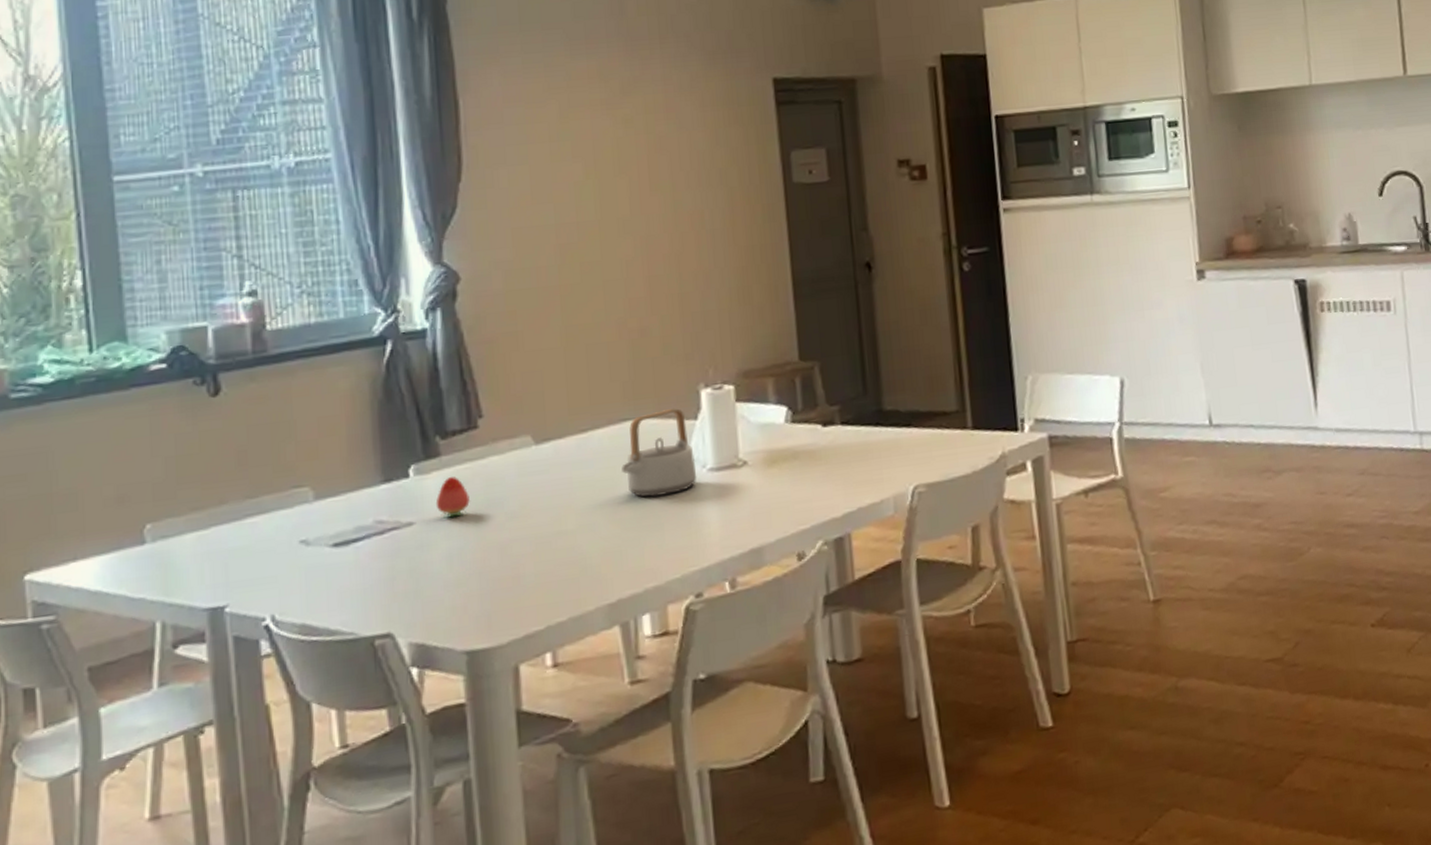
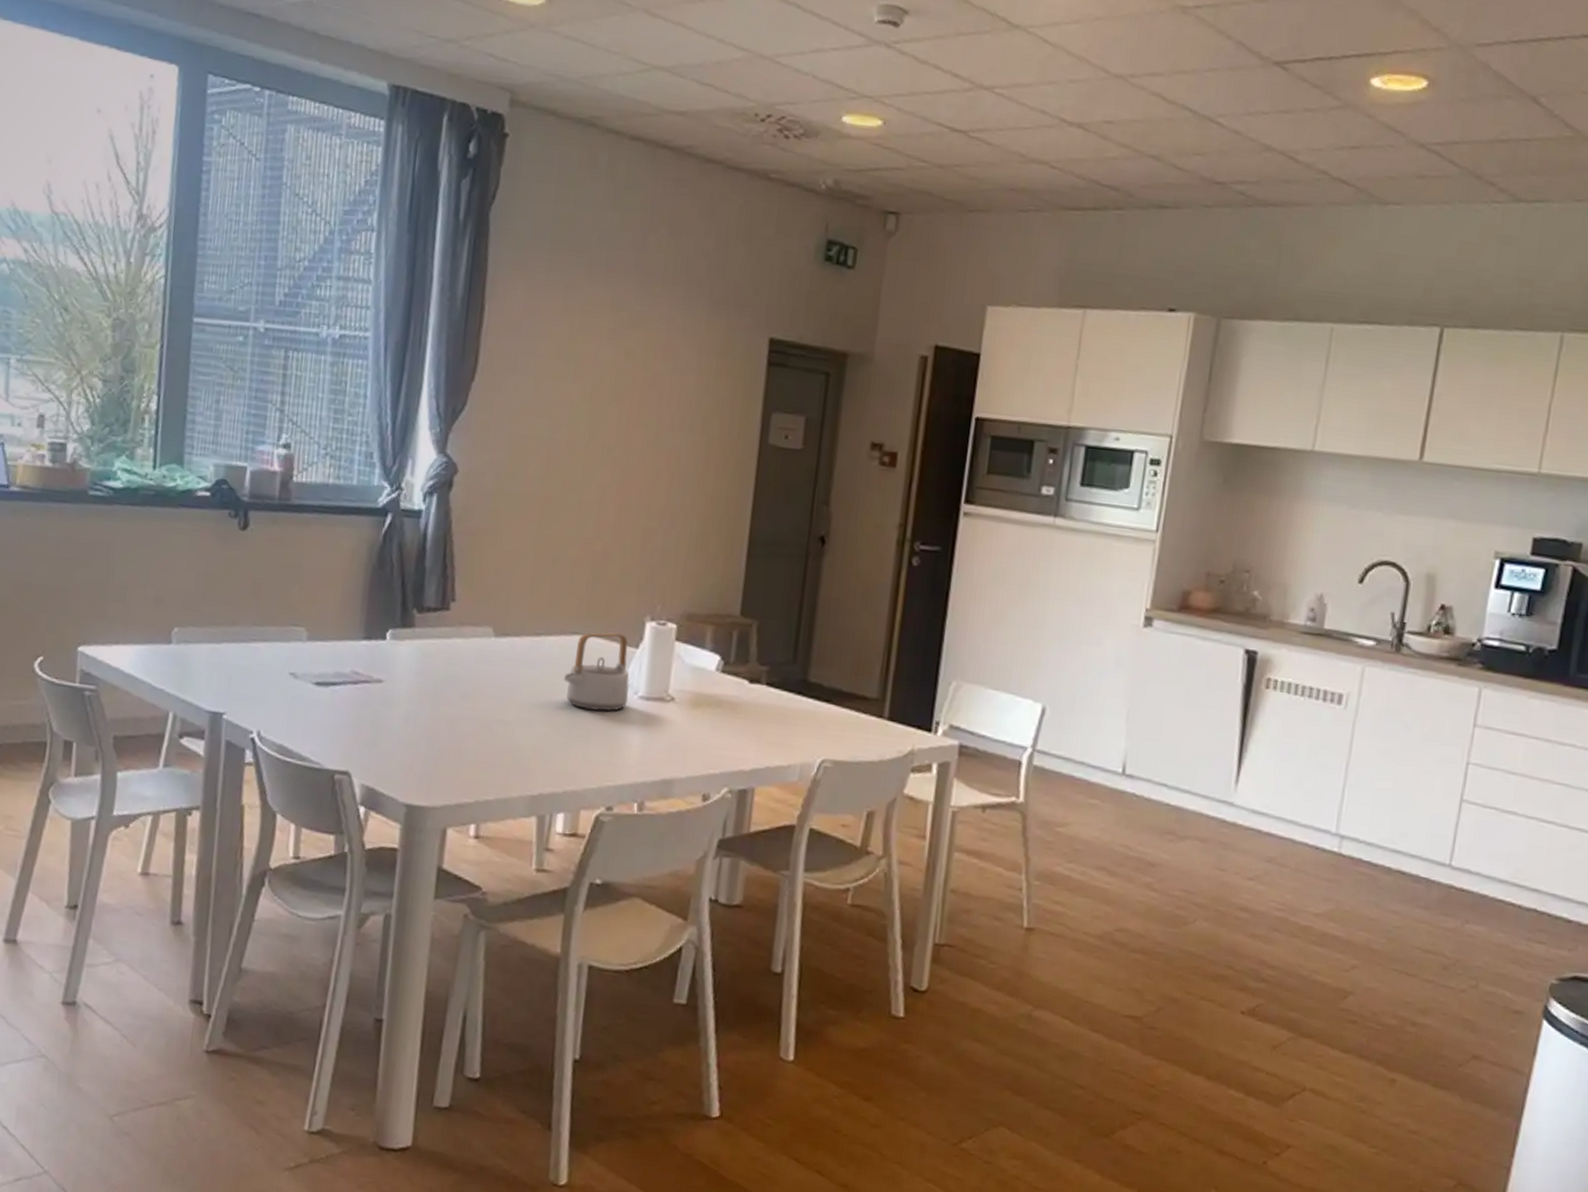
fruit: present [435,477,470,518] -> none [403,648,432,684]

